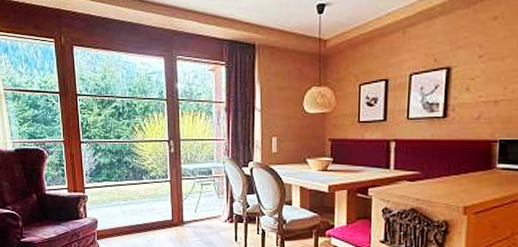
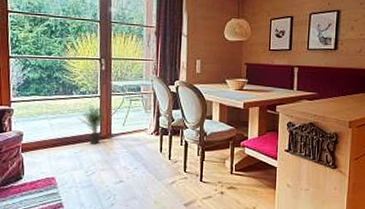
potted plant: none [148,189,177,232] -> present [76,104,106,144]

